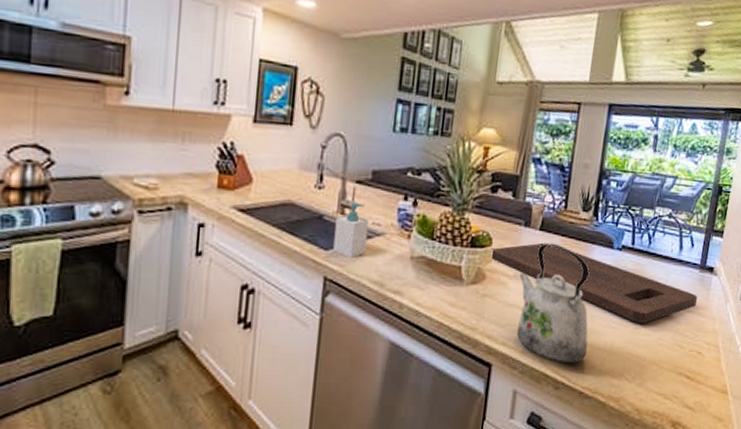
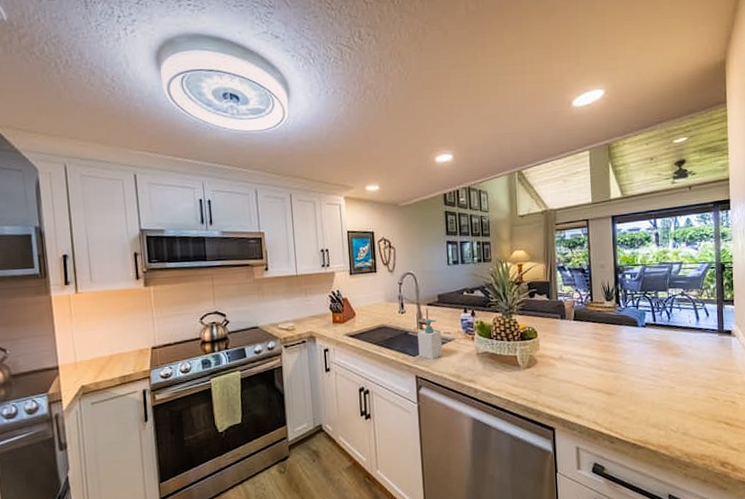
cutting board: present [491,242,697,324] -> none [538,329,721,384]
kettle: present [517,242,590,364] -> none [564,328,633,422]

